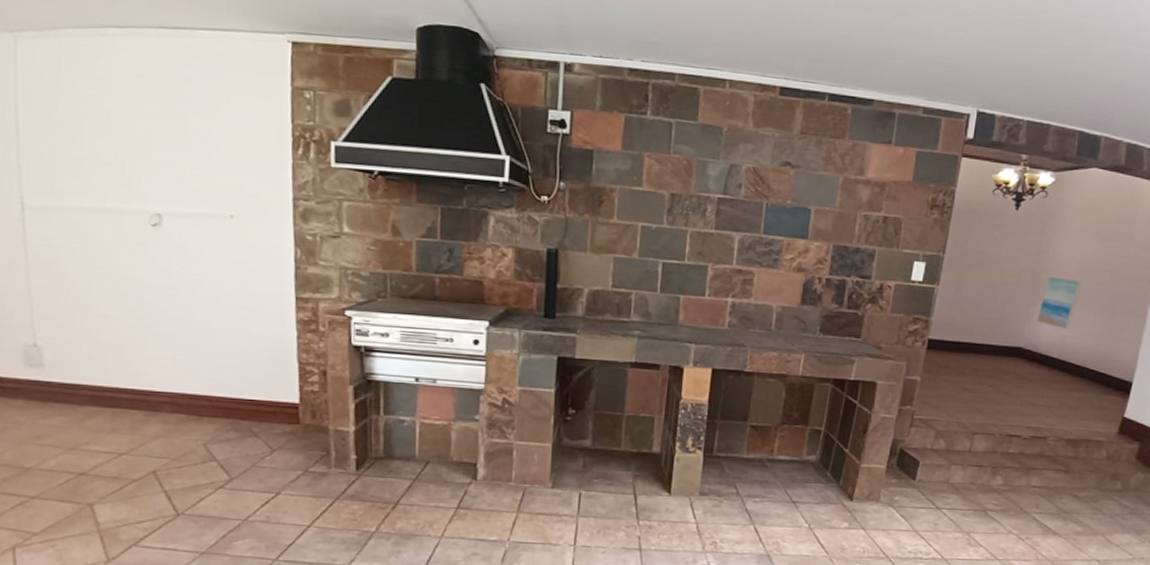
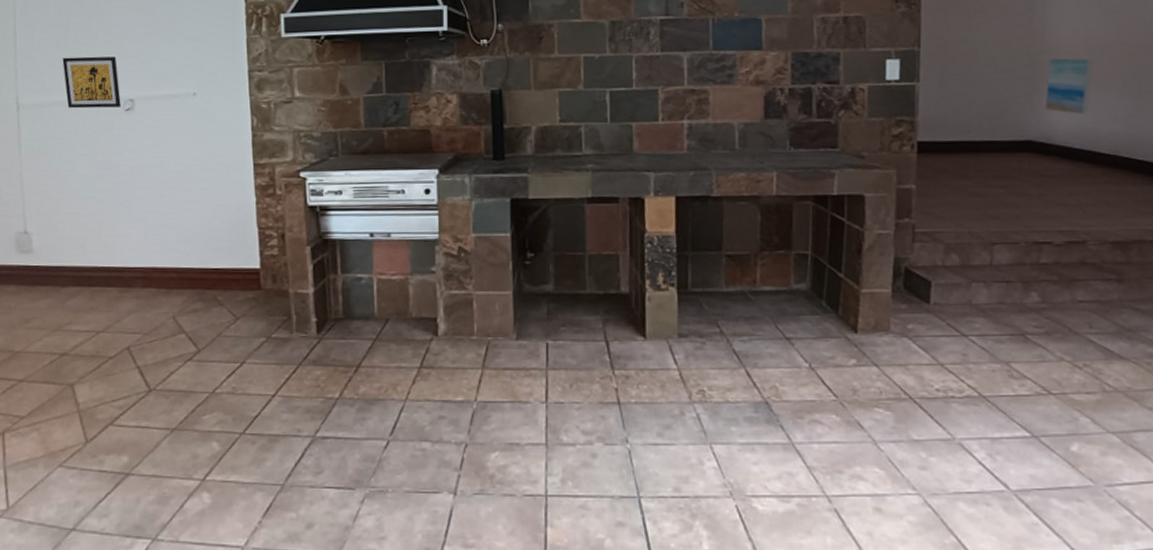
wall art: none [76,158,147,221] -> present [62,56,121,109]

